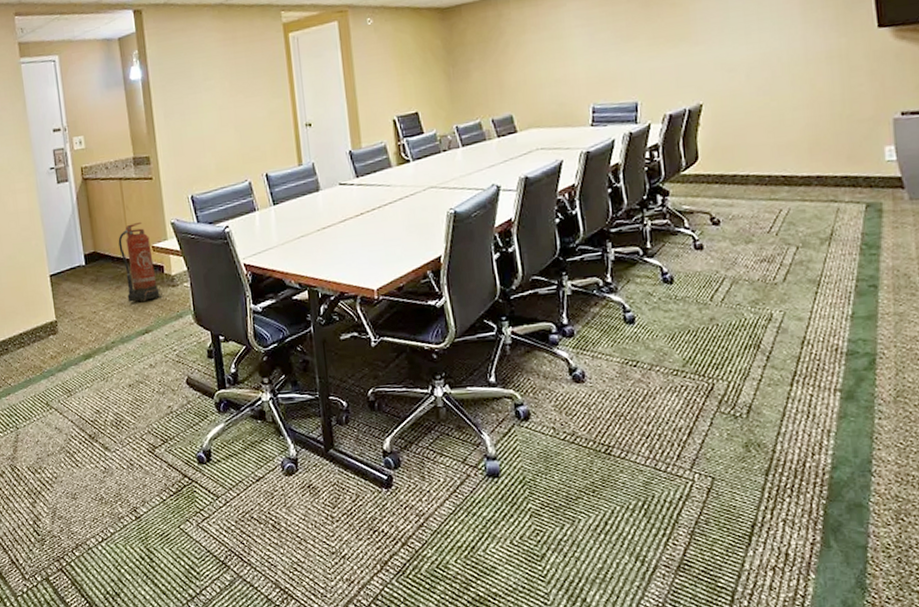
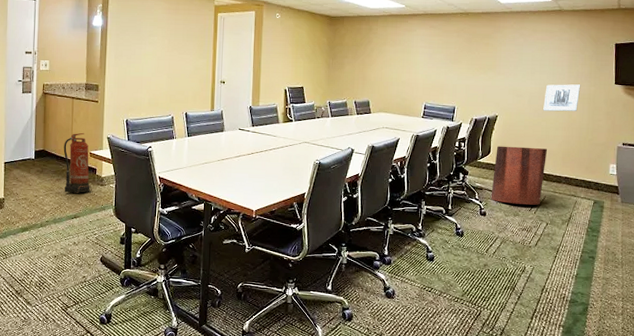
trash can: none [706,140,785,228] -> present [491,146,548,205]
wall art: none [770,37,825,86] -> present [543,84,581,112]

